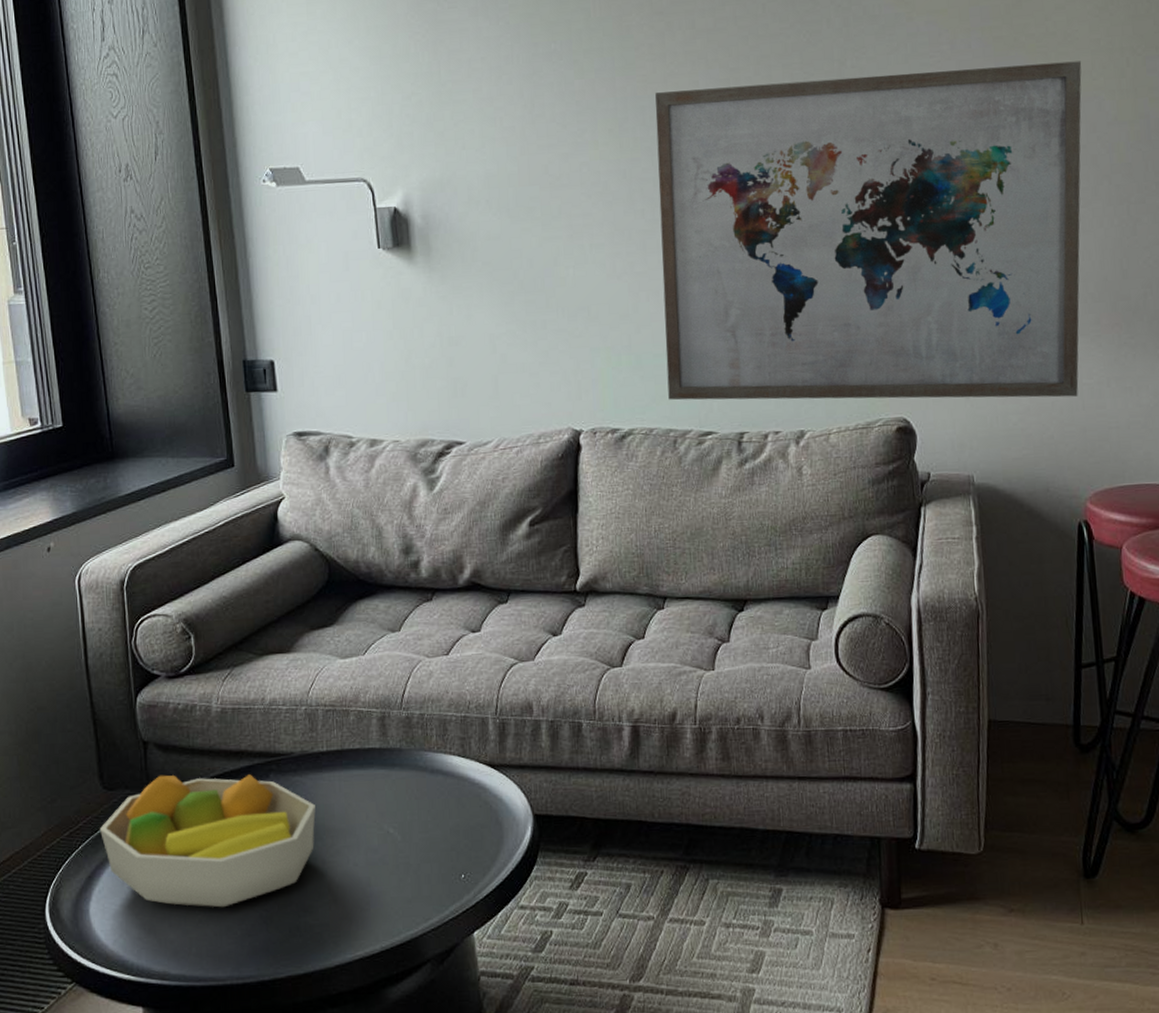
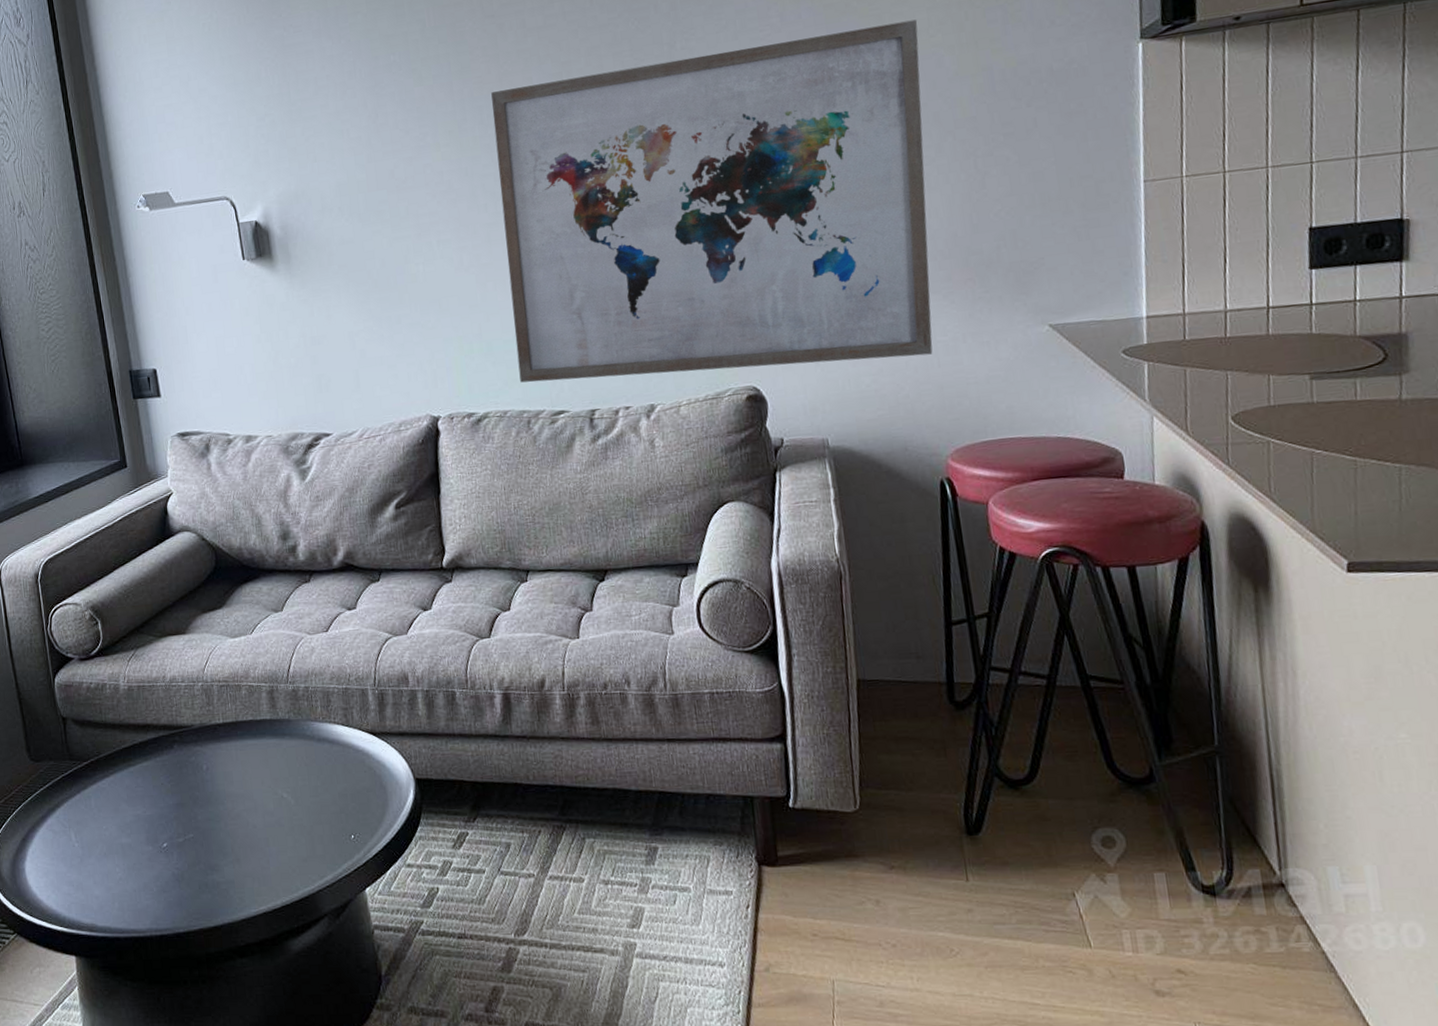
fruit bowl: present [99,774,316,908] -> none [29,746,217,867]

